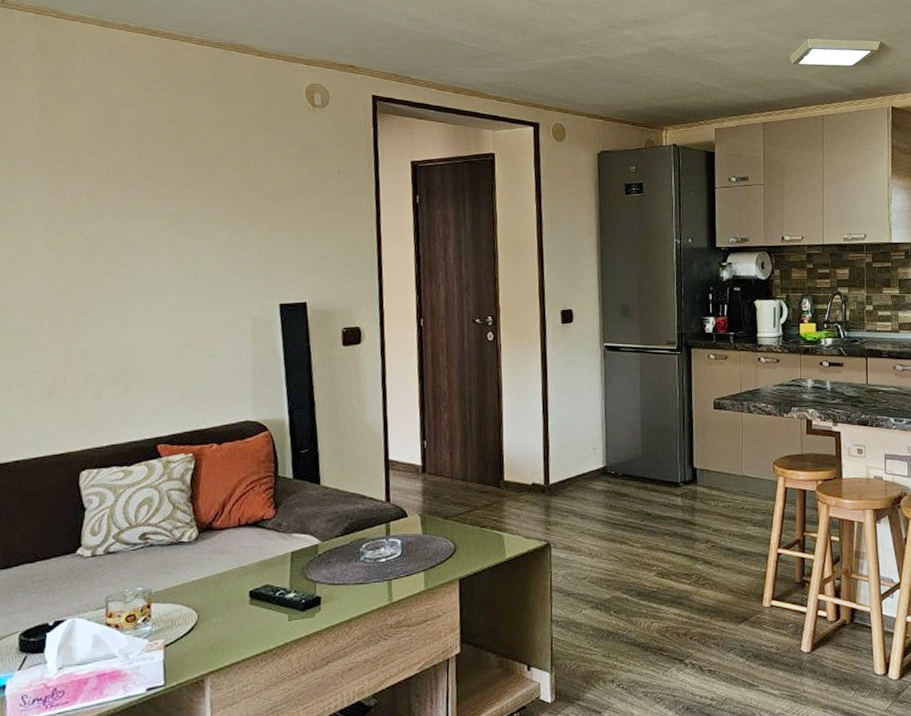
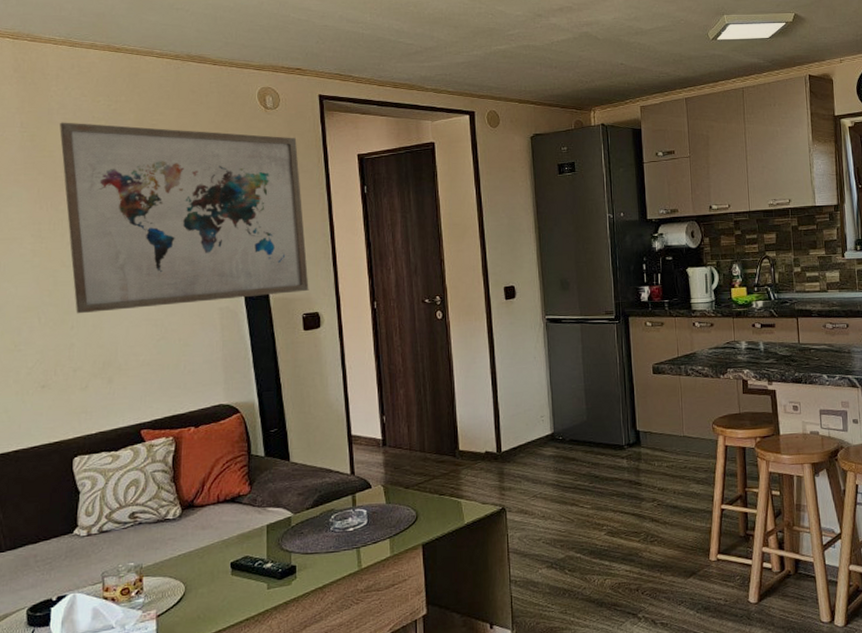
wall art: none [84,107,351,316] -> present [60,122,309,314]

